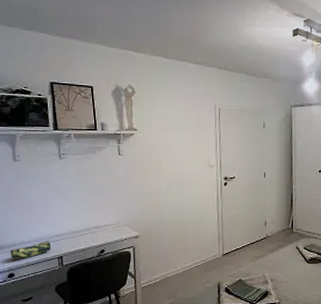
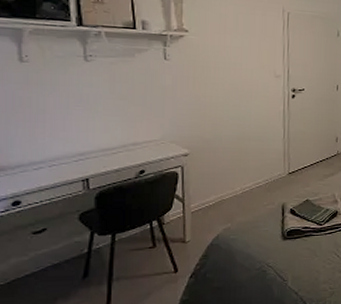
pencil case: present [10,241,51,260] -> none [15,160,74,184]

